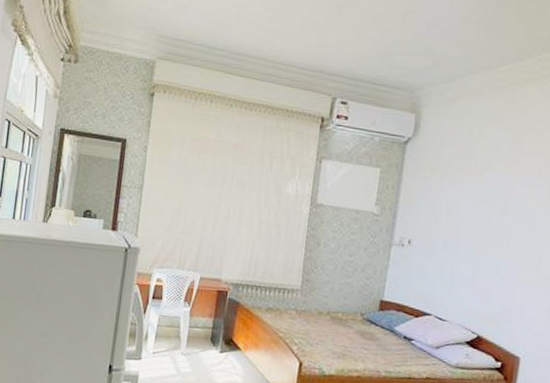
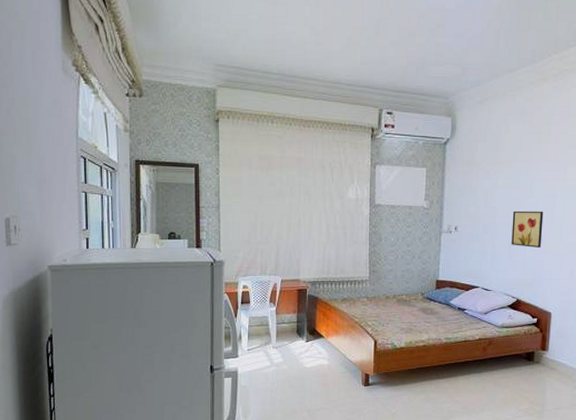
wall art: none [475,229,519,277] -> present [511,210,544,248]

